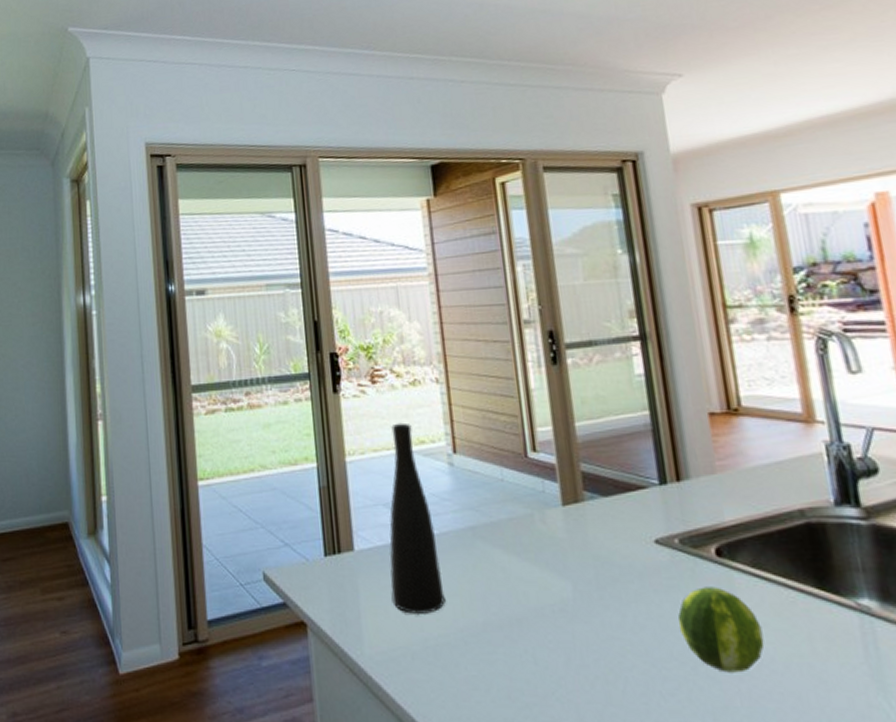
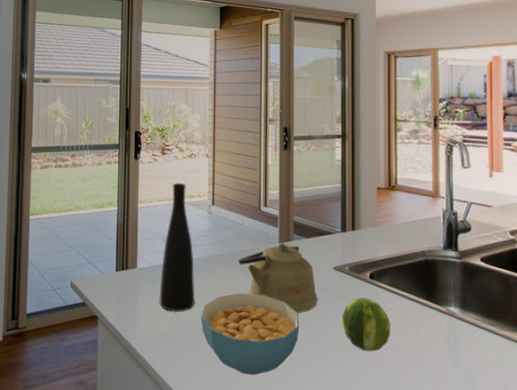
cereal bowl: none [456,584,613,709] -> present [200,293,300,375]
kettle: none [503,504,636,614] -> present [238,242,318,314]

